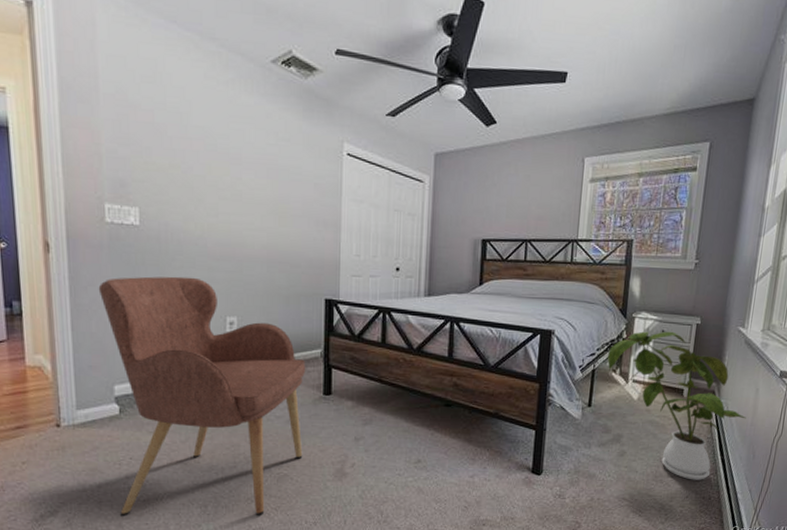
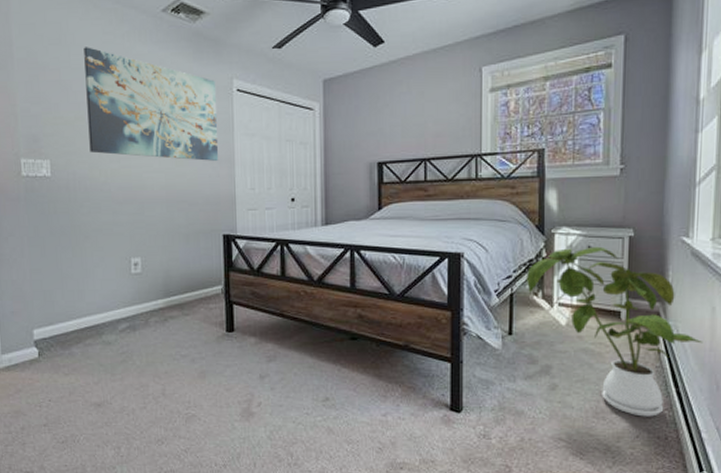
armchair: present [98,276,306,517] -> none [17,222,209,458]
wall art: none [182,89,325,224] -> present [84,47,219,161]

